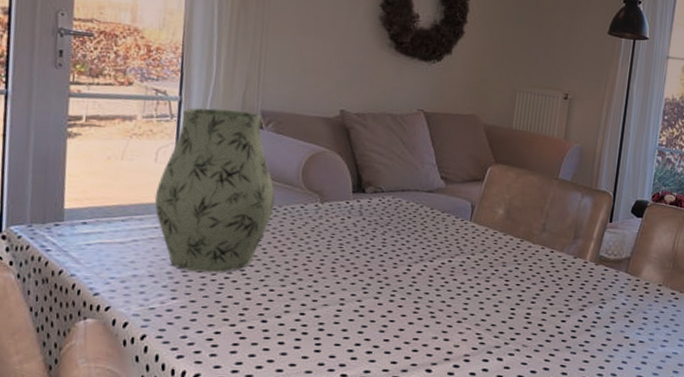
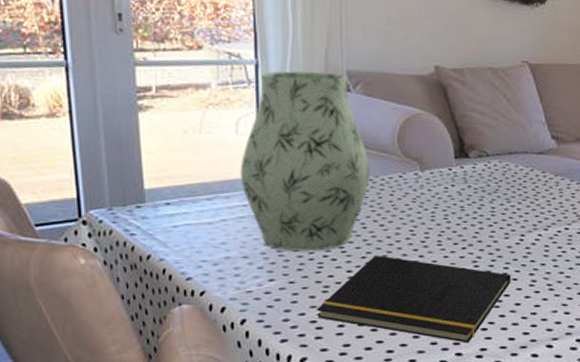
notepad: none [214,278,397,365] -> present [317,255,511,343]

